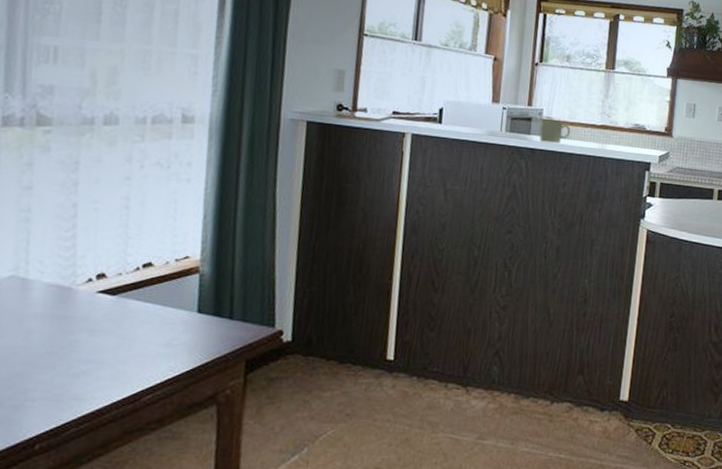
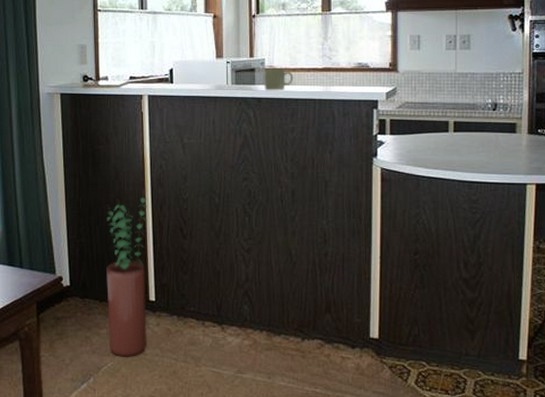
vase: none [331,236,397,424] -> present [106,190,148,357]

